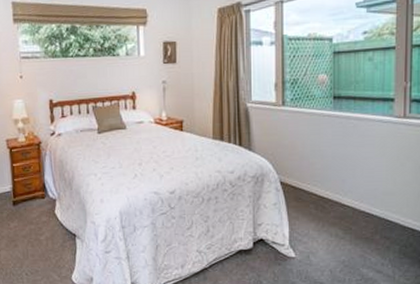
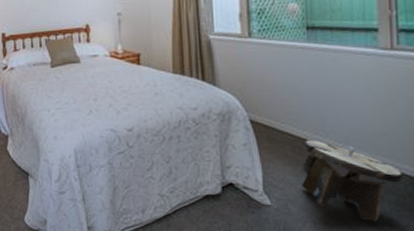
stool: none [321,199,407,269] -> present [300,140,404,222]

